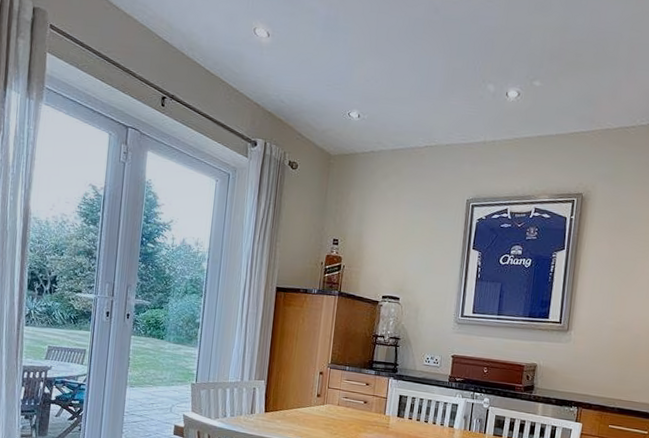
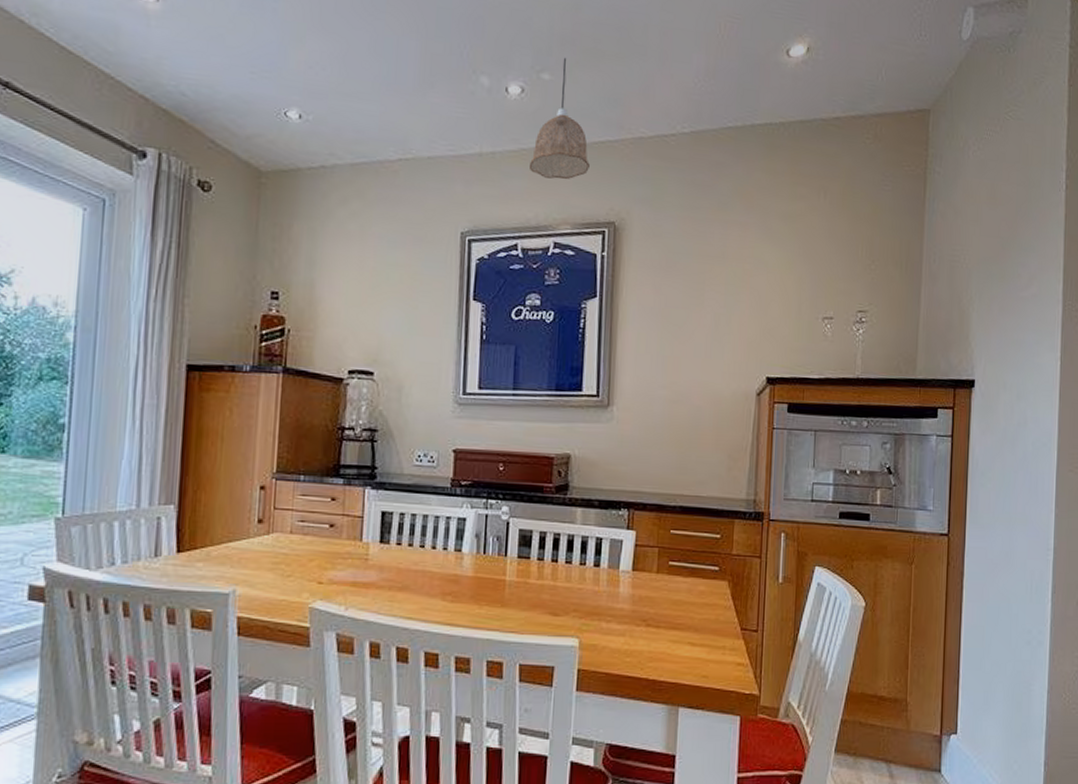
pendant lamp: none [520,69,566,161] -> present [530,57,590,179]

